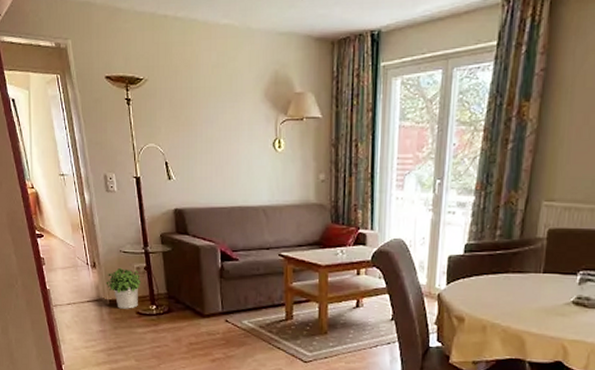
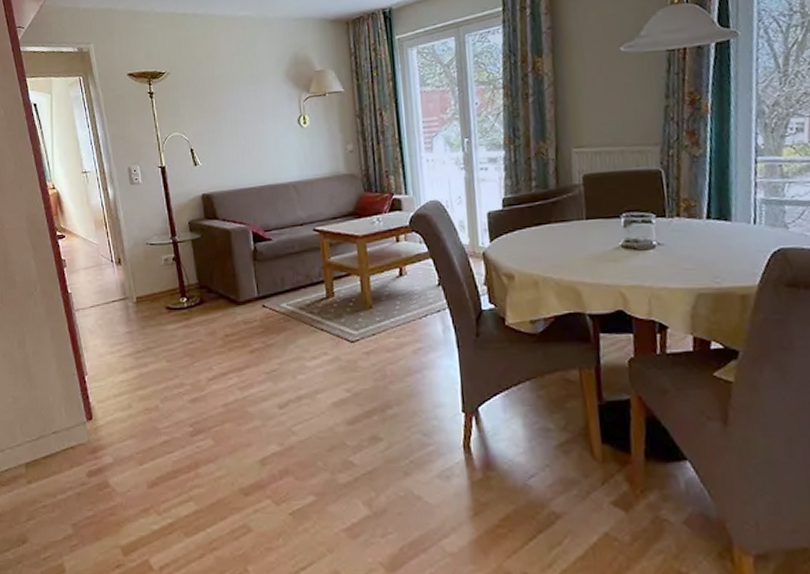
potted plant: present [106,267,142,309] -> none [132,261,170,306]

